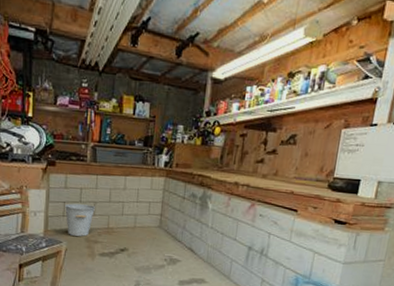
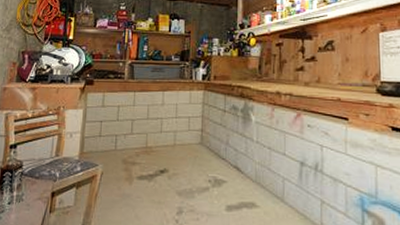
bucket: present [65,203,95,237] -> none [102,122,133,158]

